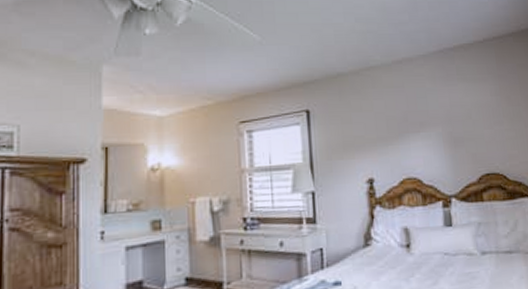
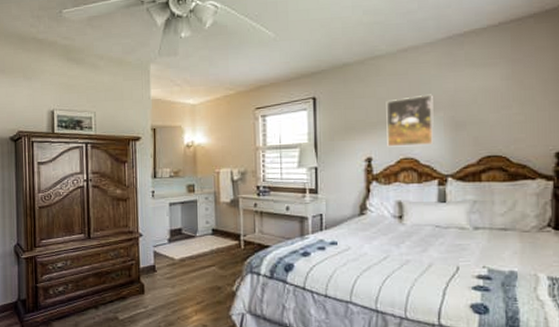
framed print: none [384,108,435,166] -> present [386,94,434,147]

